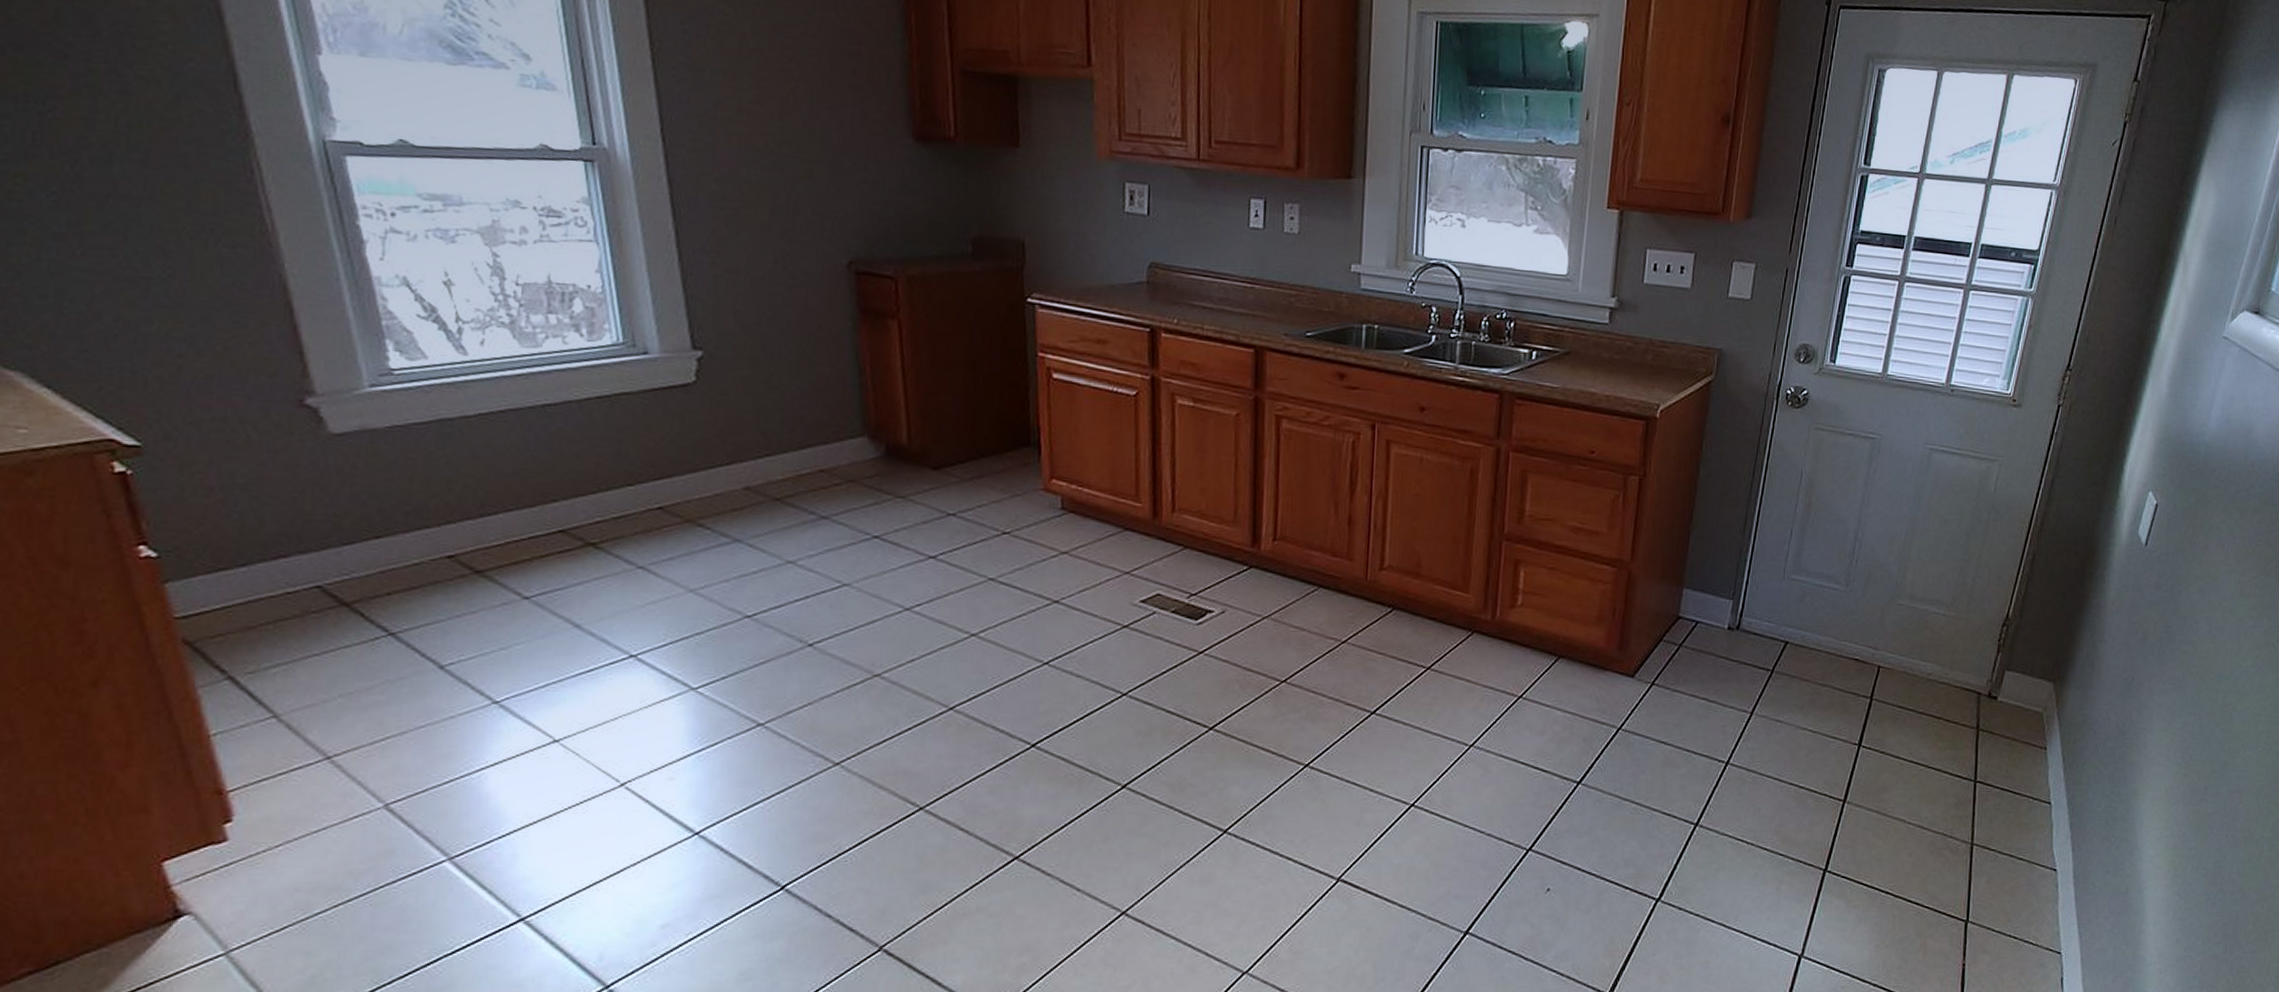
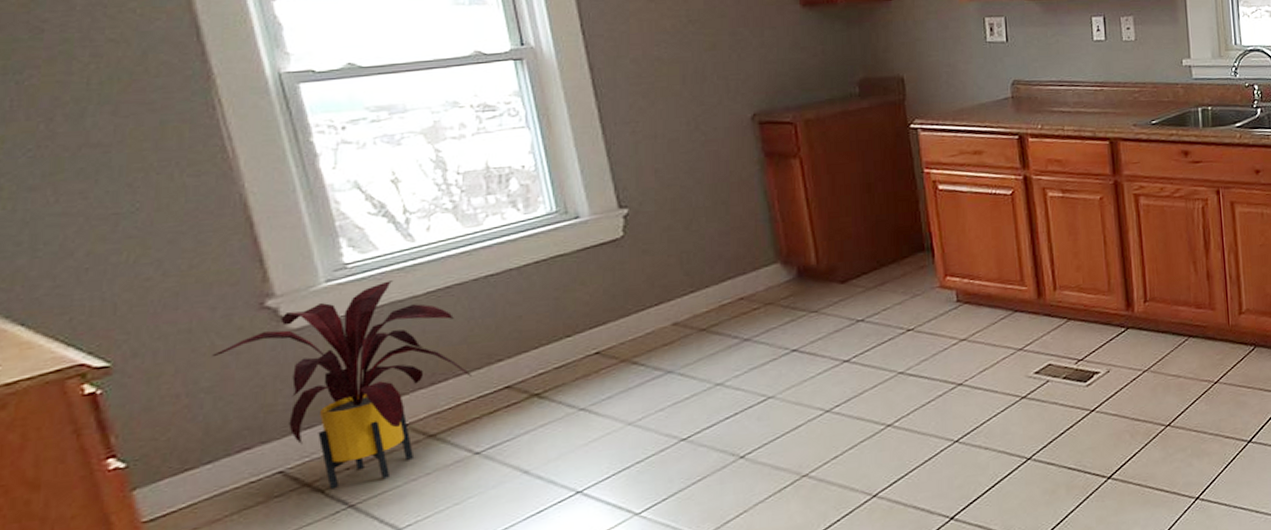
house plant: none [247,395,523,613] -> present [212,280,472,490]

